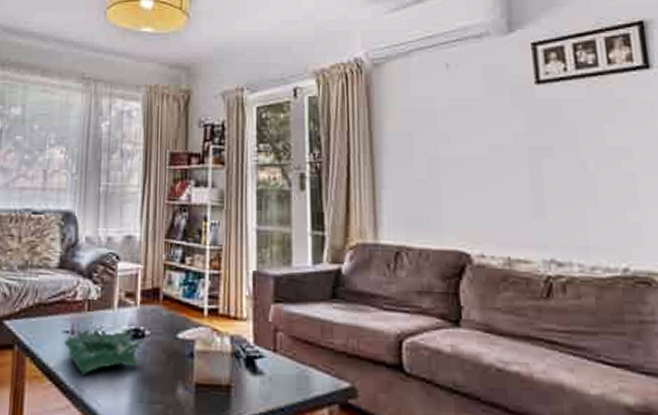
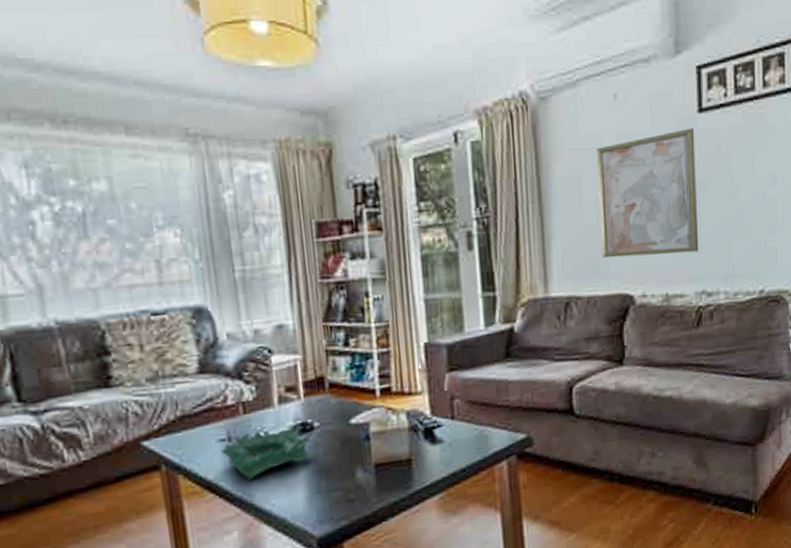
wall art: none [429,97,545,218] -> present [596,127,699,259]

